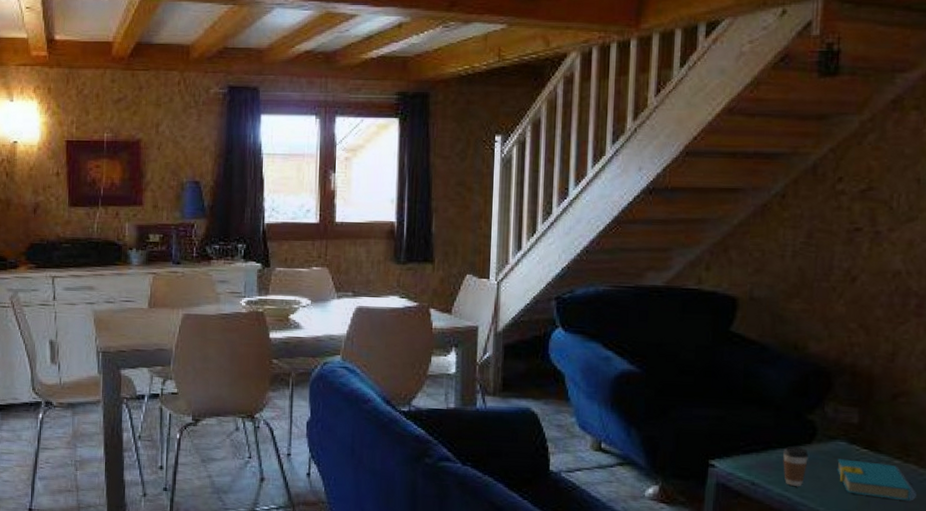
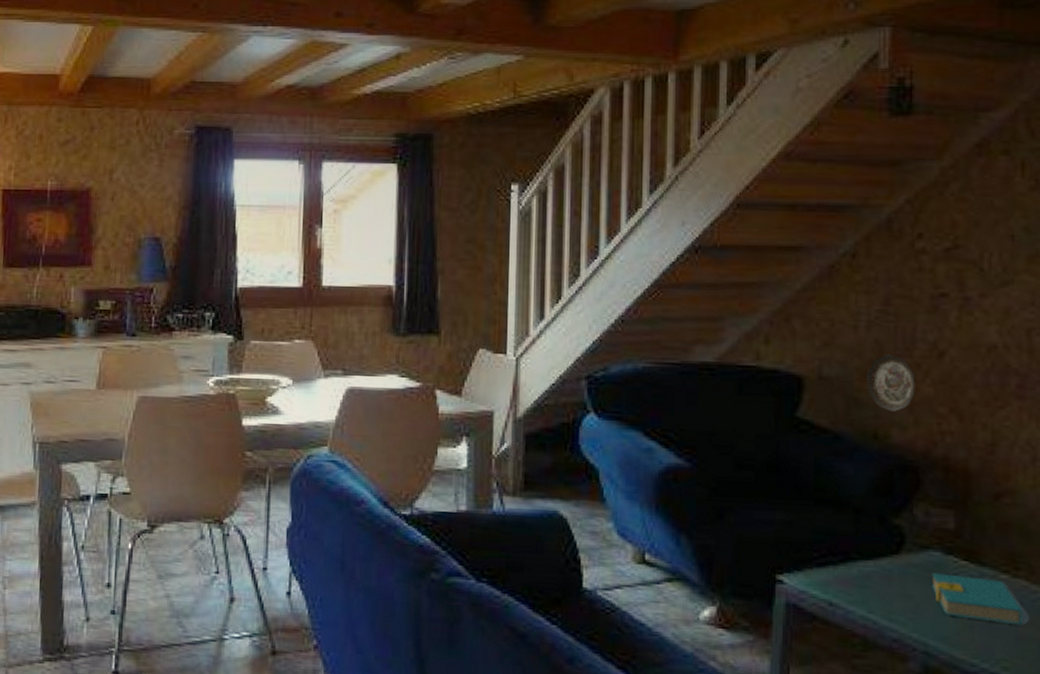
coffee cup: present [782,446,808,486] -> none [864,558,896,607]
decorative plate: none [789,280,831,327] -> present [866,355,915,411]

